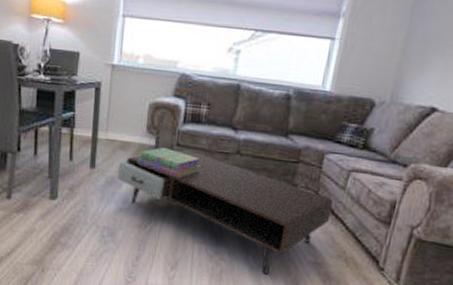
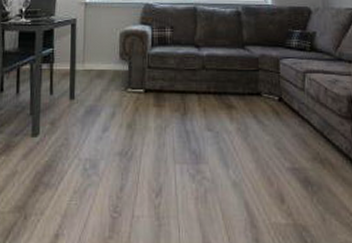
coffee table: present [118,149,333,275] -> none [96,70,298,189]
stack of books: present [137,147,201,178] -> none [114,71,172,99]

